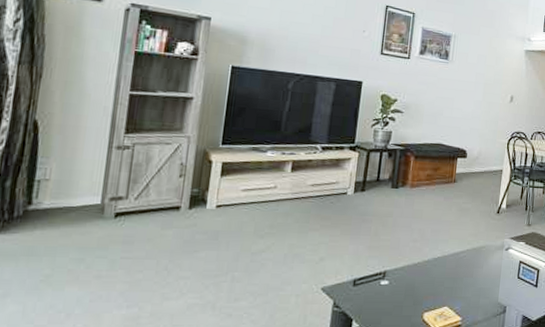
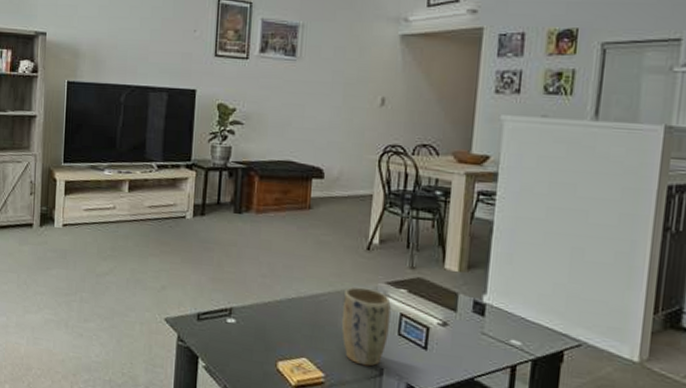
plant pot: none [476,243,513,306] -> present [341,287,391,367]

